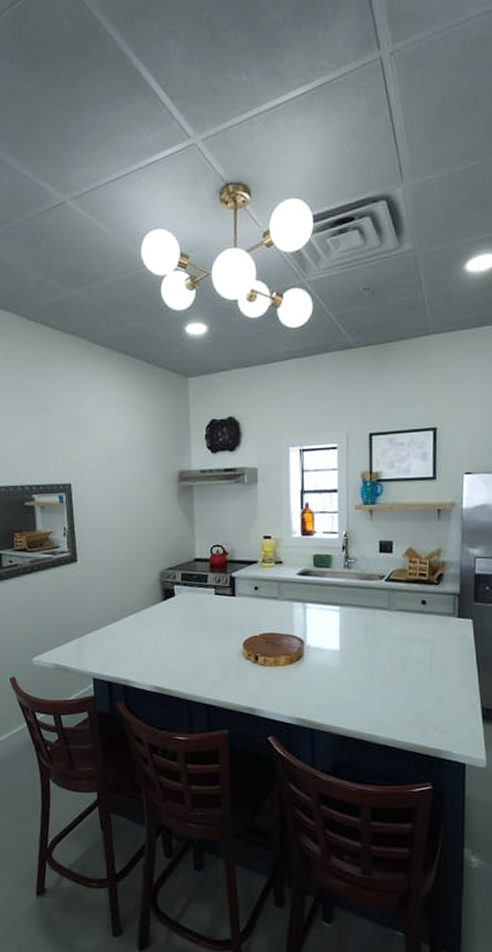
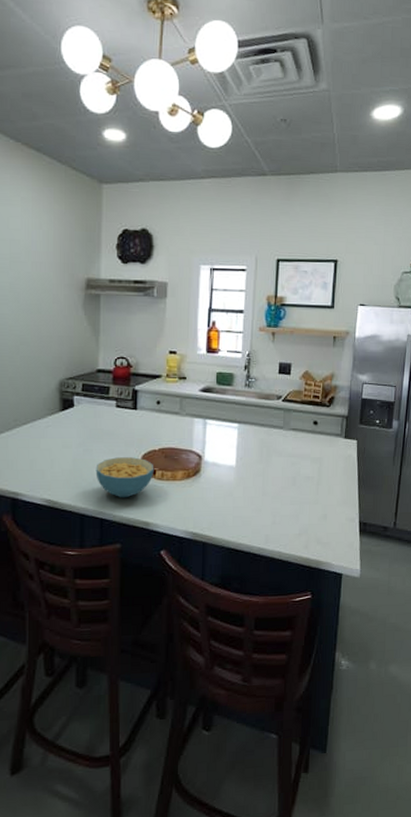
cereal bowl: none [199,643,257,685] -> present [95,457,154,498]

